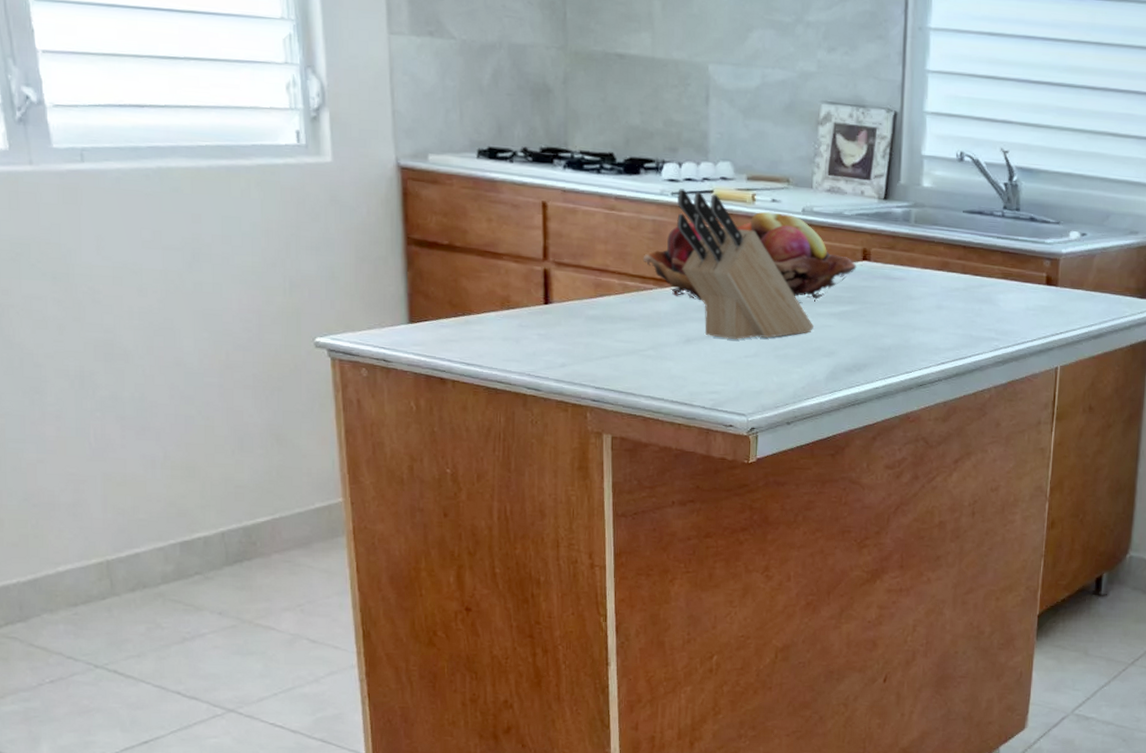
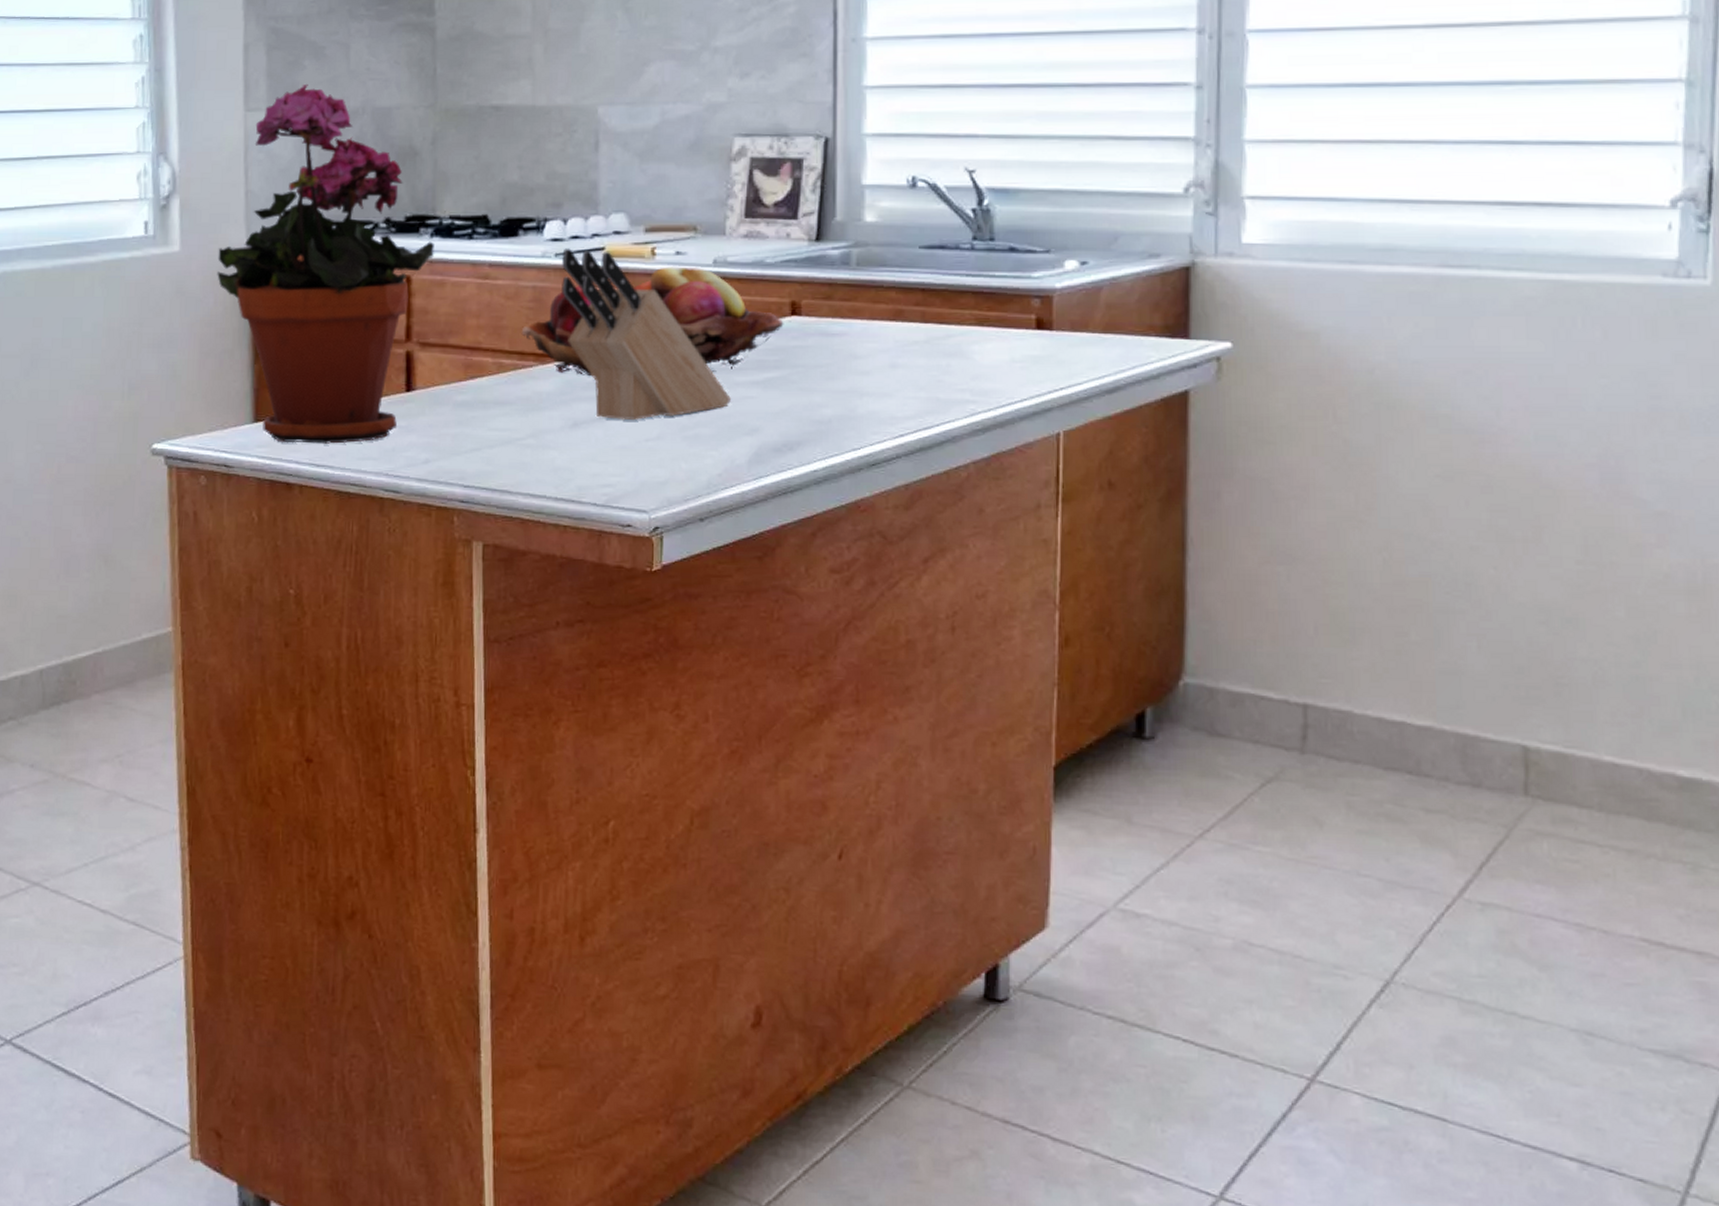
potted plant: none [369,13,568,346] -> present [217,83,435,444]

